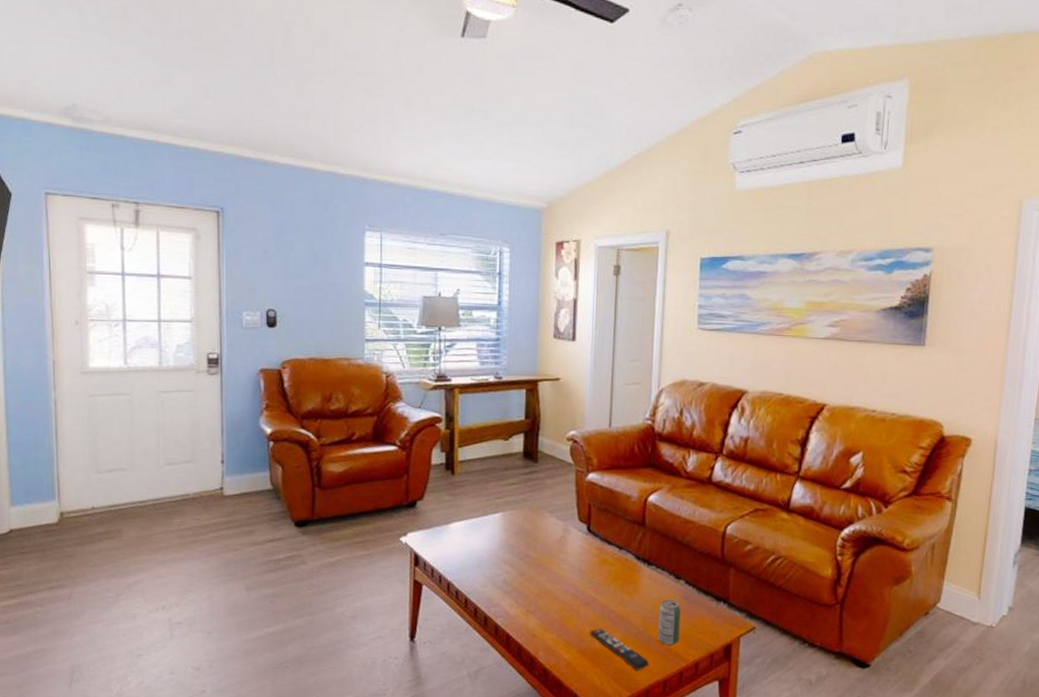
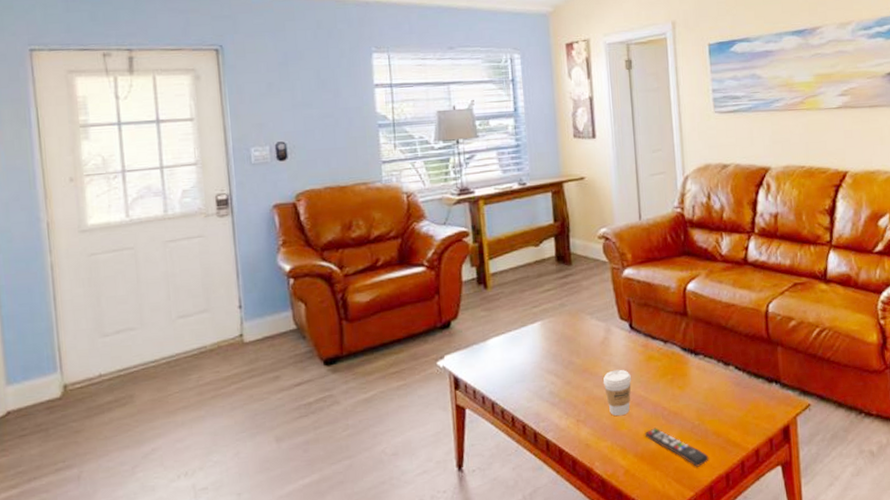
coffee cup: none [555,568,583,612] -> present [603,369,631,416]
beverage can: present [658,599,681,645] -> none [712,387,736,436]

